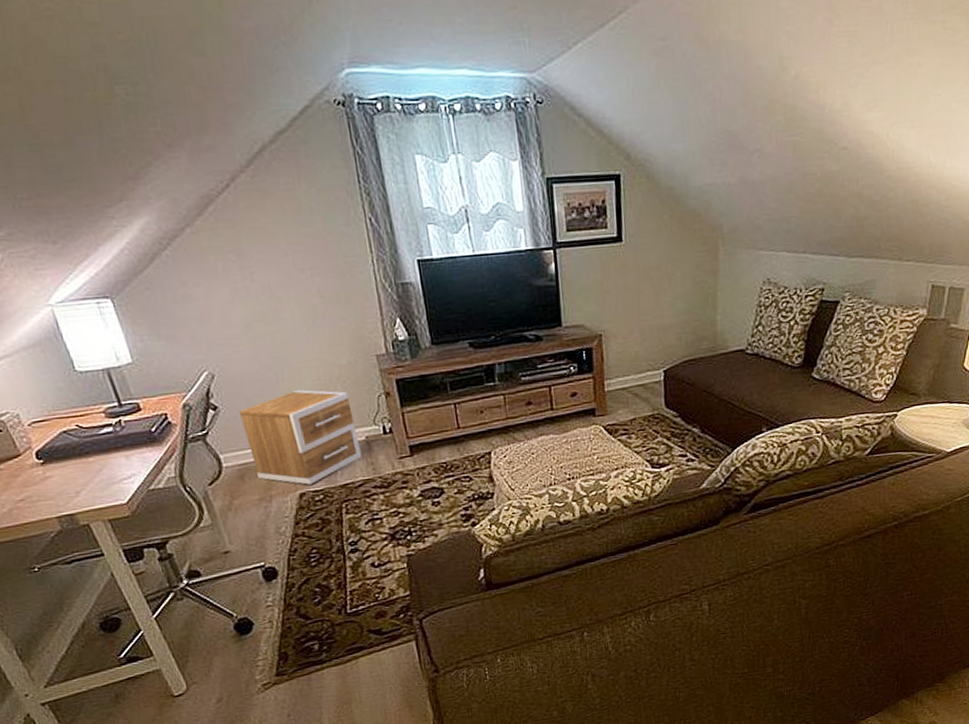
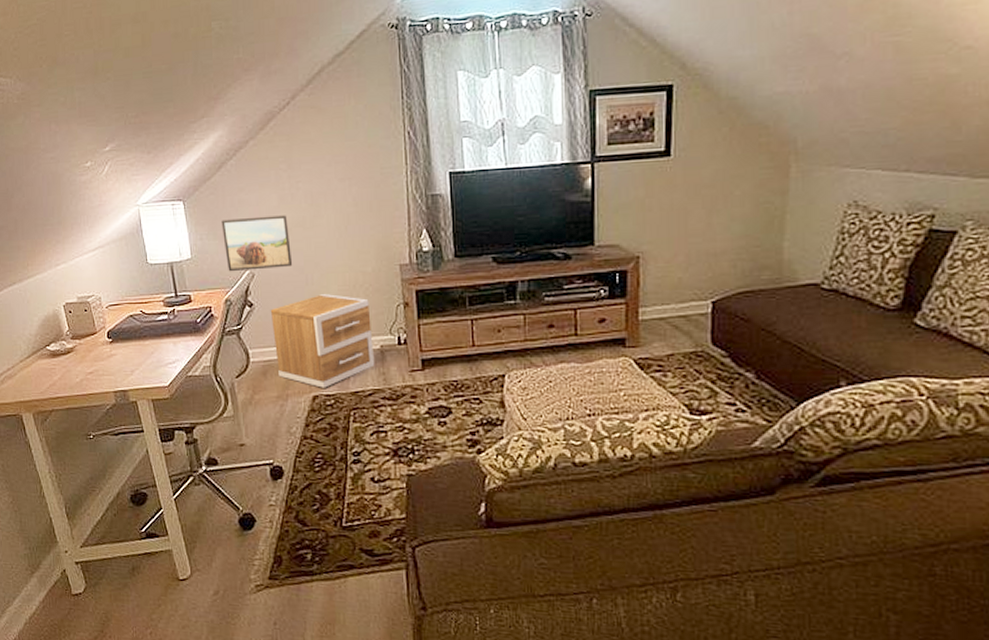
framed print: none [164,310,258,375] -> present [221,215,293,272]

